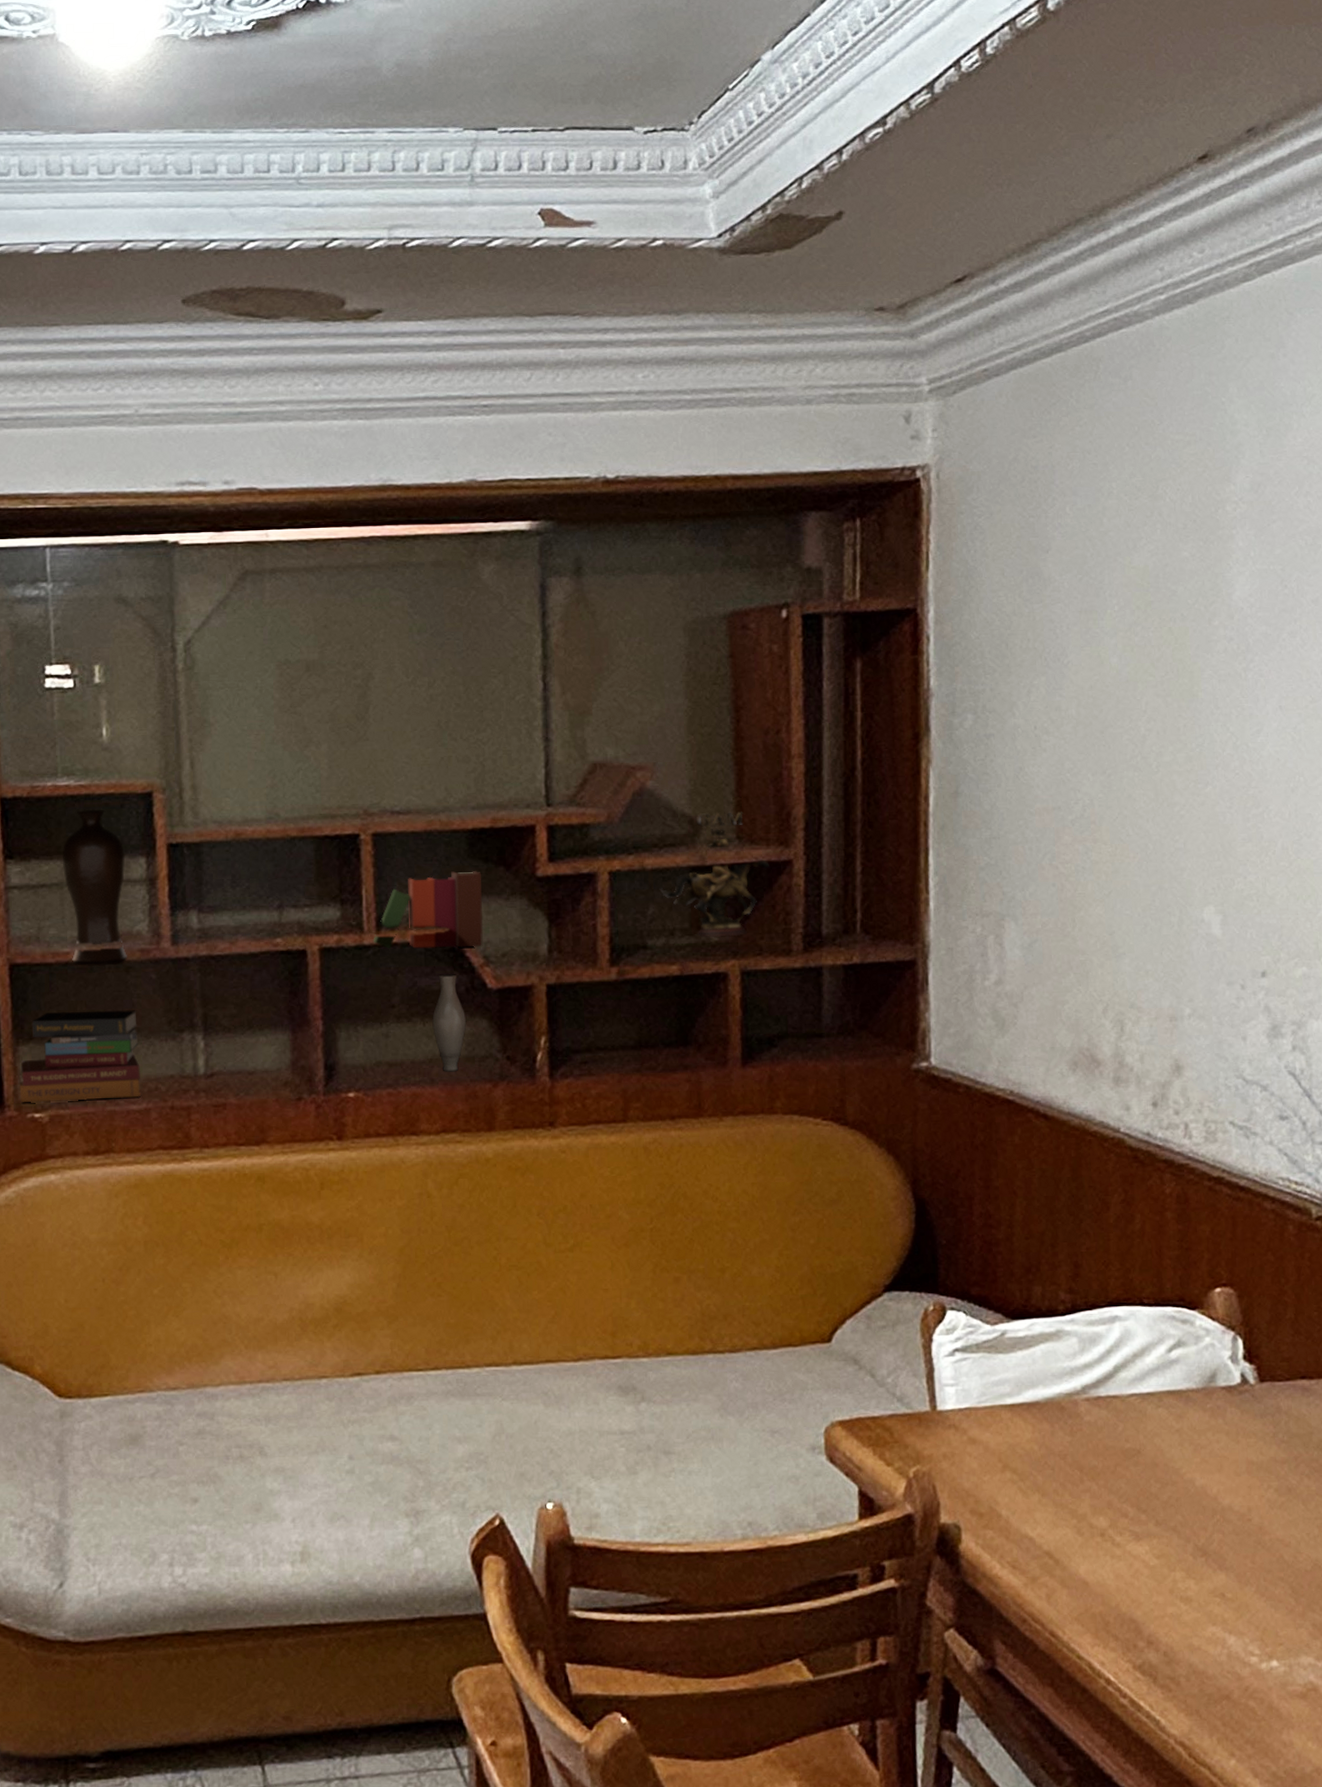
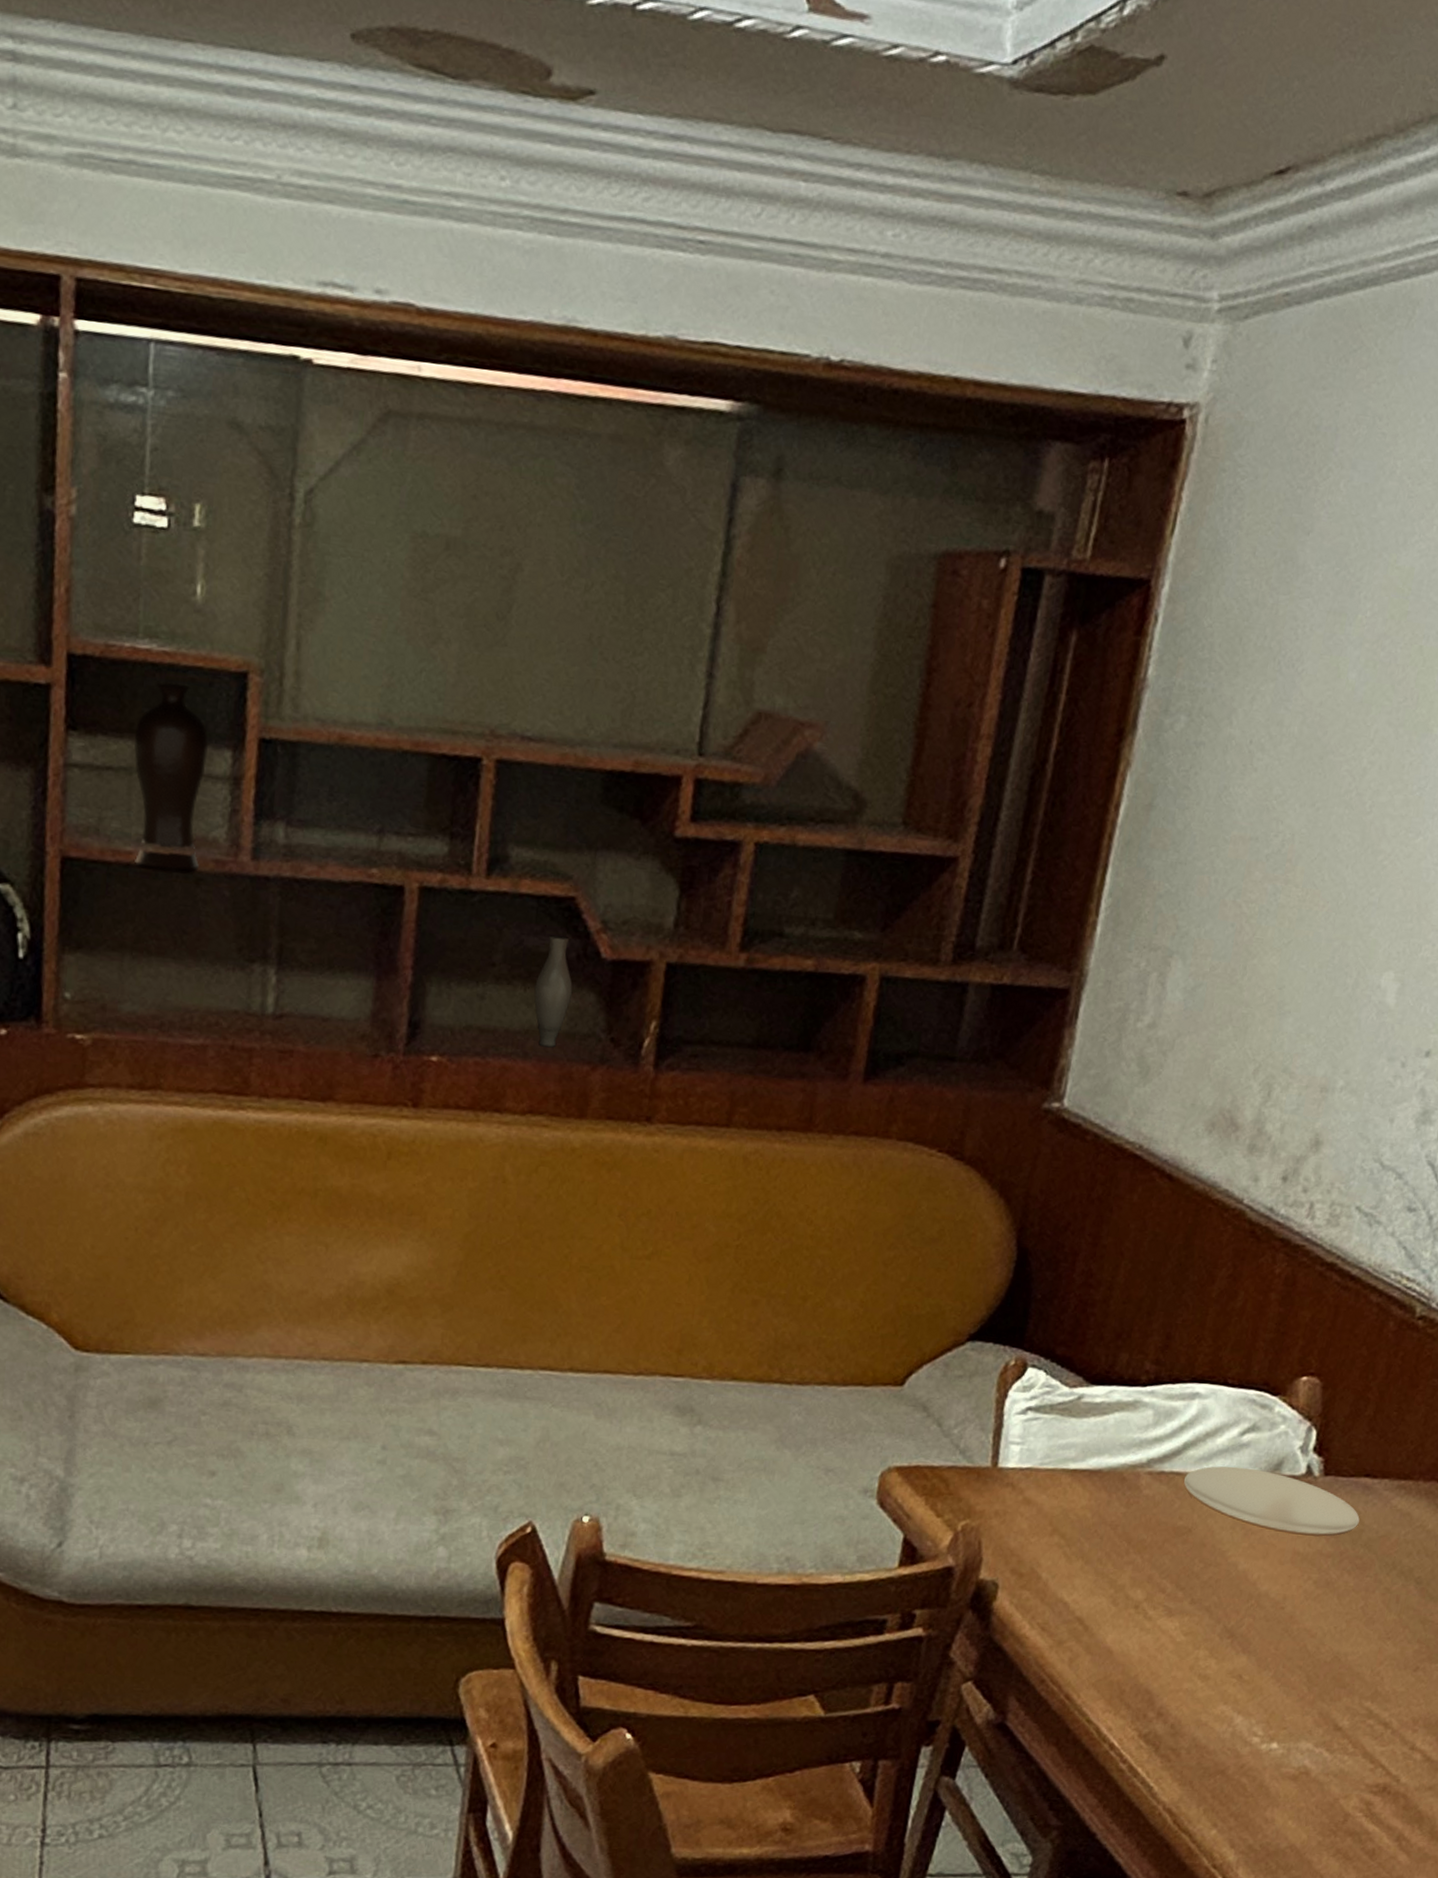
books: present [19,1010,140,1103] -> none [60,919,204,1031]
books: present [373,871,484,949] -> none [480,817,614,910]
decorative figurine: present [659,811,770,938] -> none [807,788,933,937]
plate: none [1121,1383,1306,1445] -> present [1183,1466,1360,1537]

